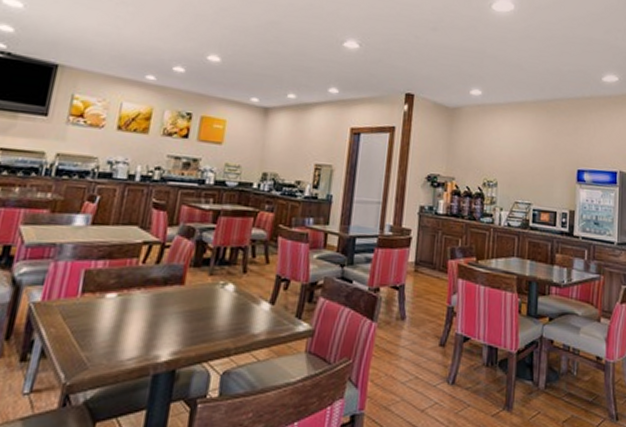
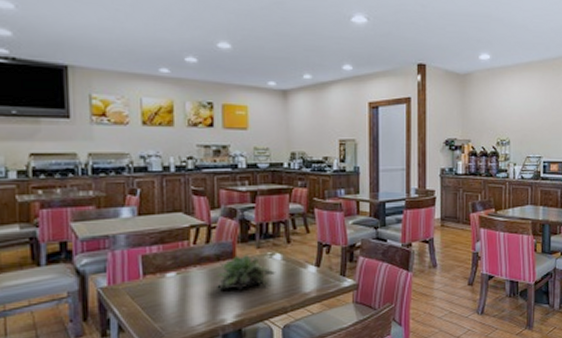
succulent plant: none [157,280,226,322] -> present [215,253,276,290]

